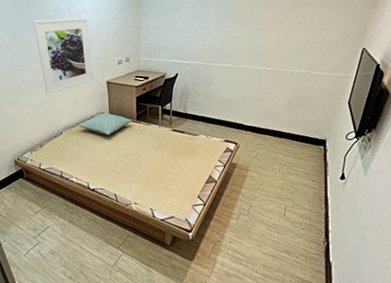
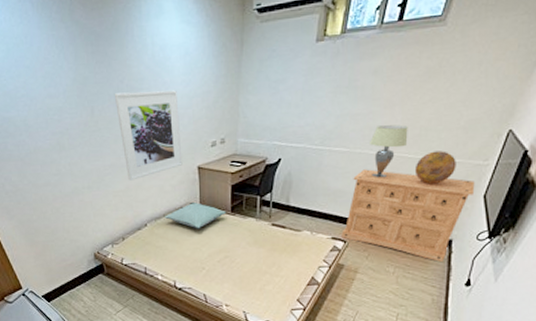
dresser: none [232,81,341,160] -> present [341,169,475,263]
lampshade: none [251,45,283,89] -> present [370,124,408,178]
decorative sphere: none [290,65,324,93] -> present [414,151,456,184]

